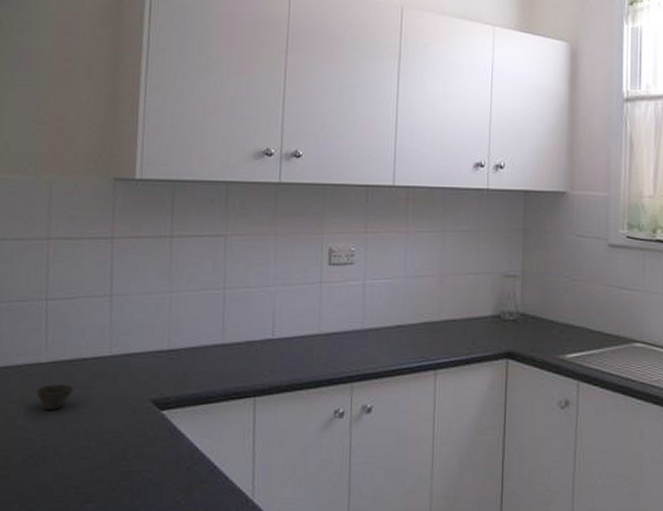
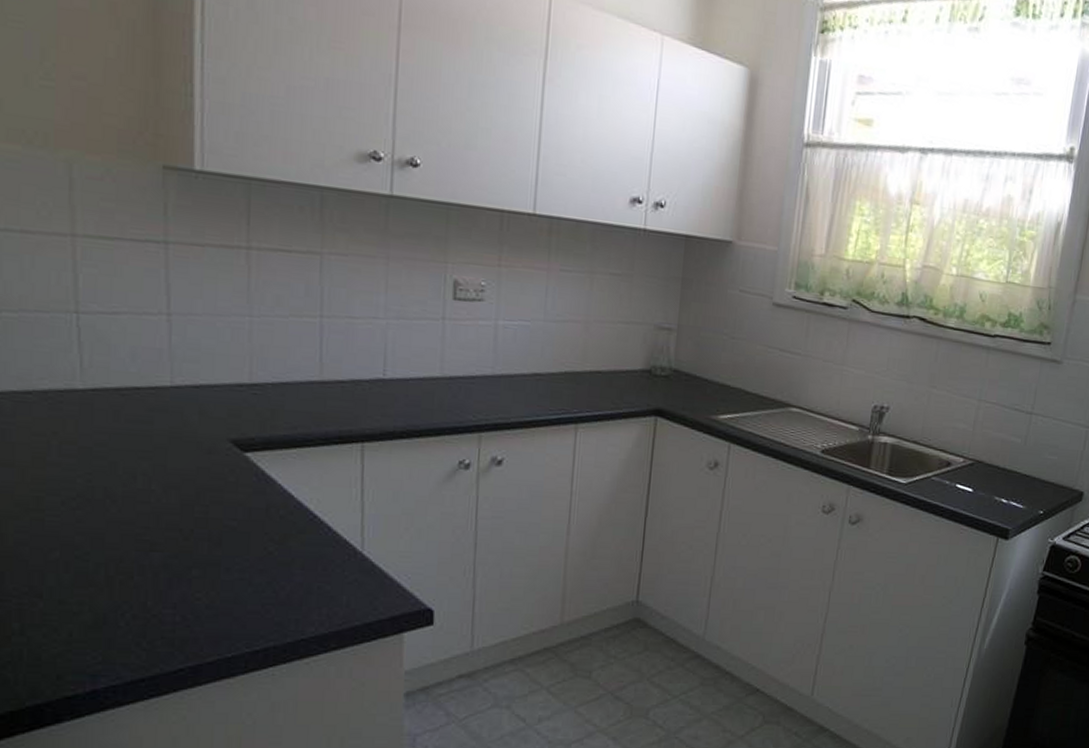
cup: present [36,383,75,410] -> none [72,415,126,446]

